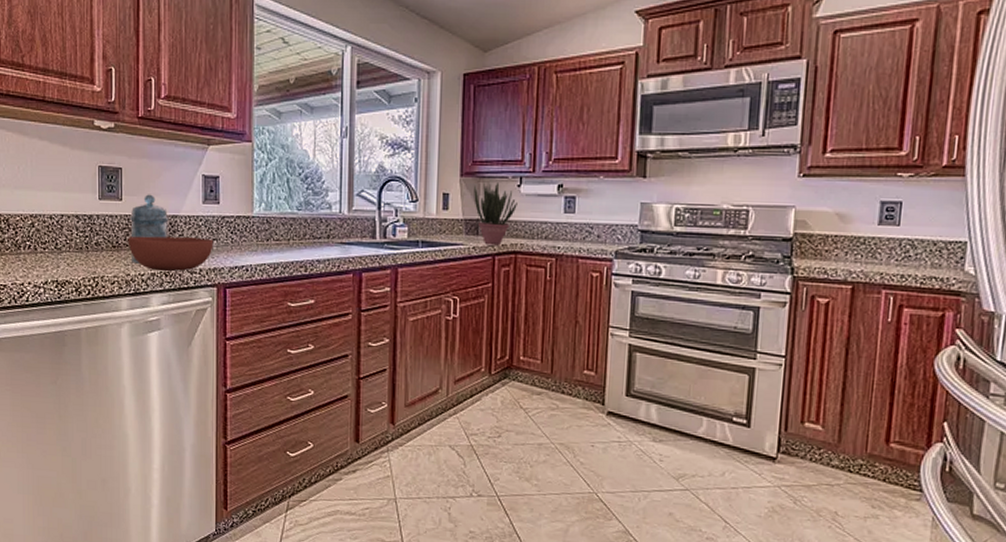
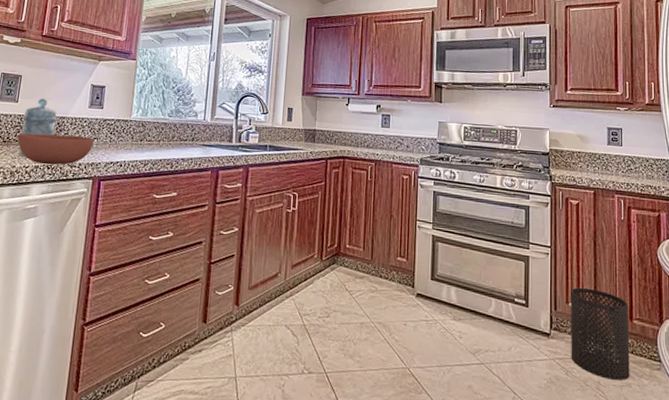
potted plant: present [474,181,517,246] -> none [312,100,346,152]
trash can: none [801,404,886,511] -> present [571,287,630,380]

